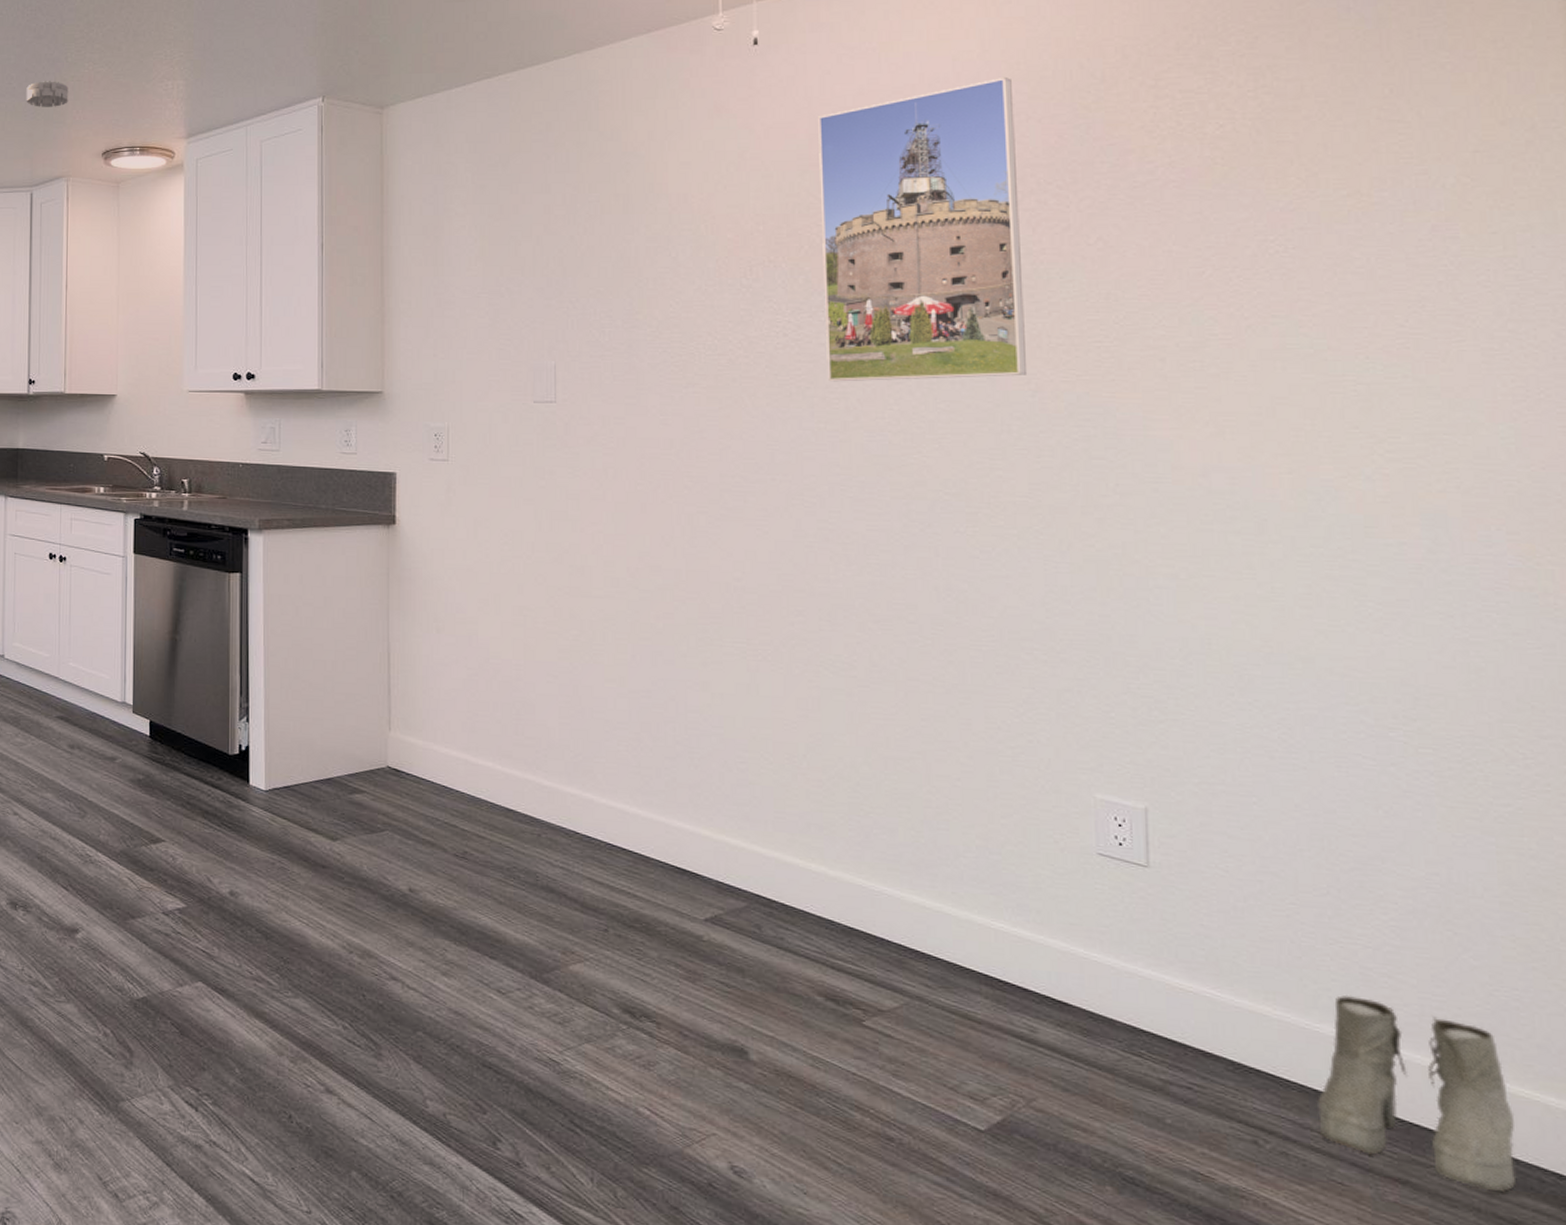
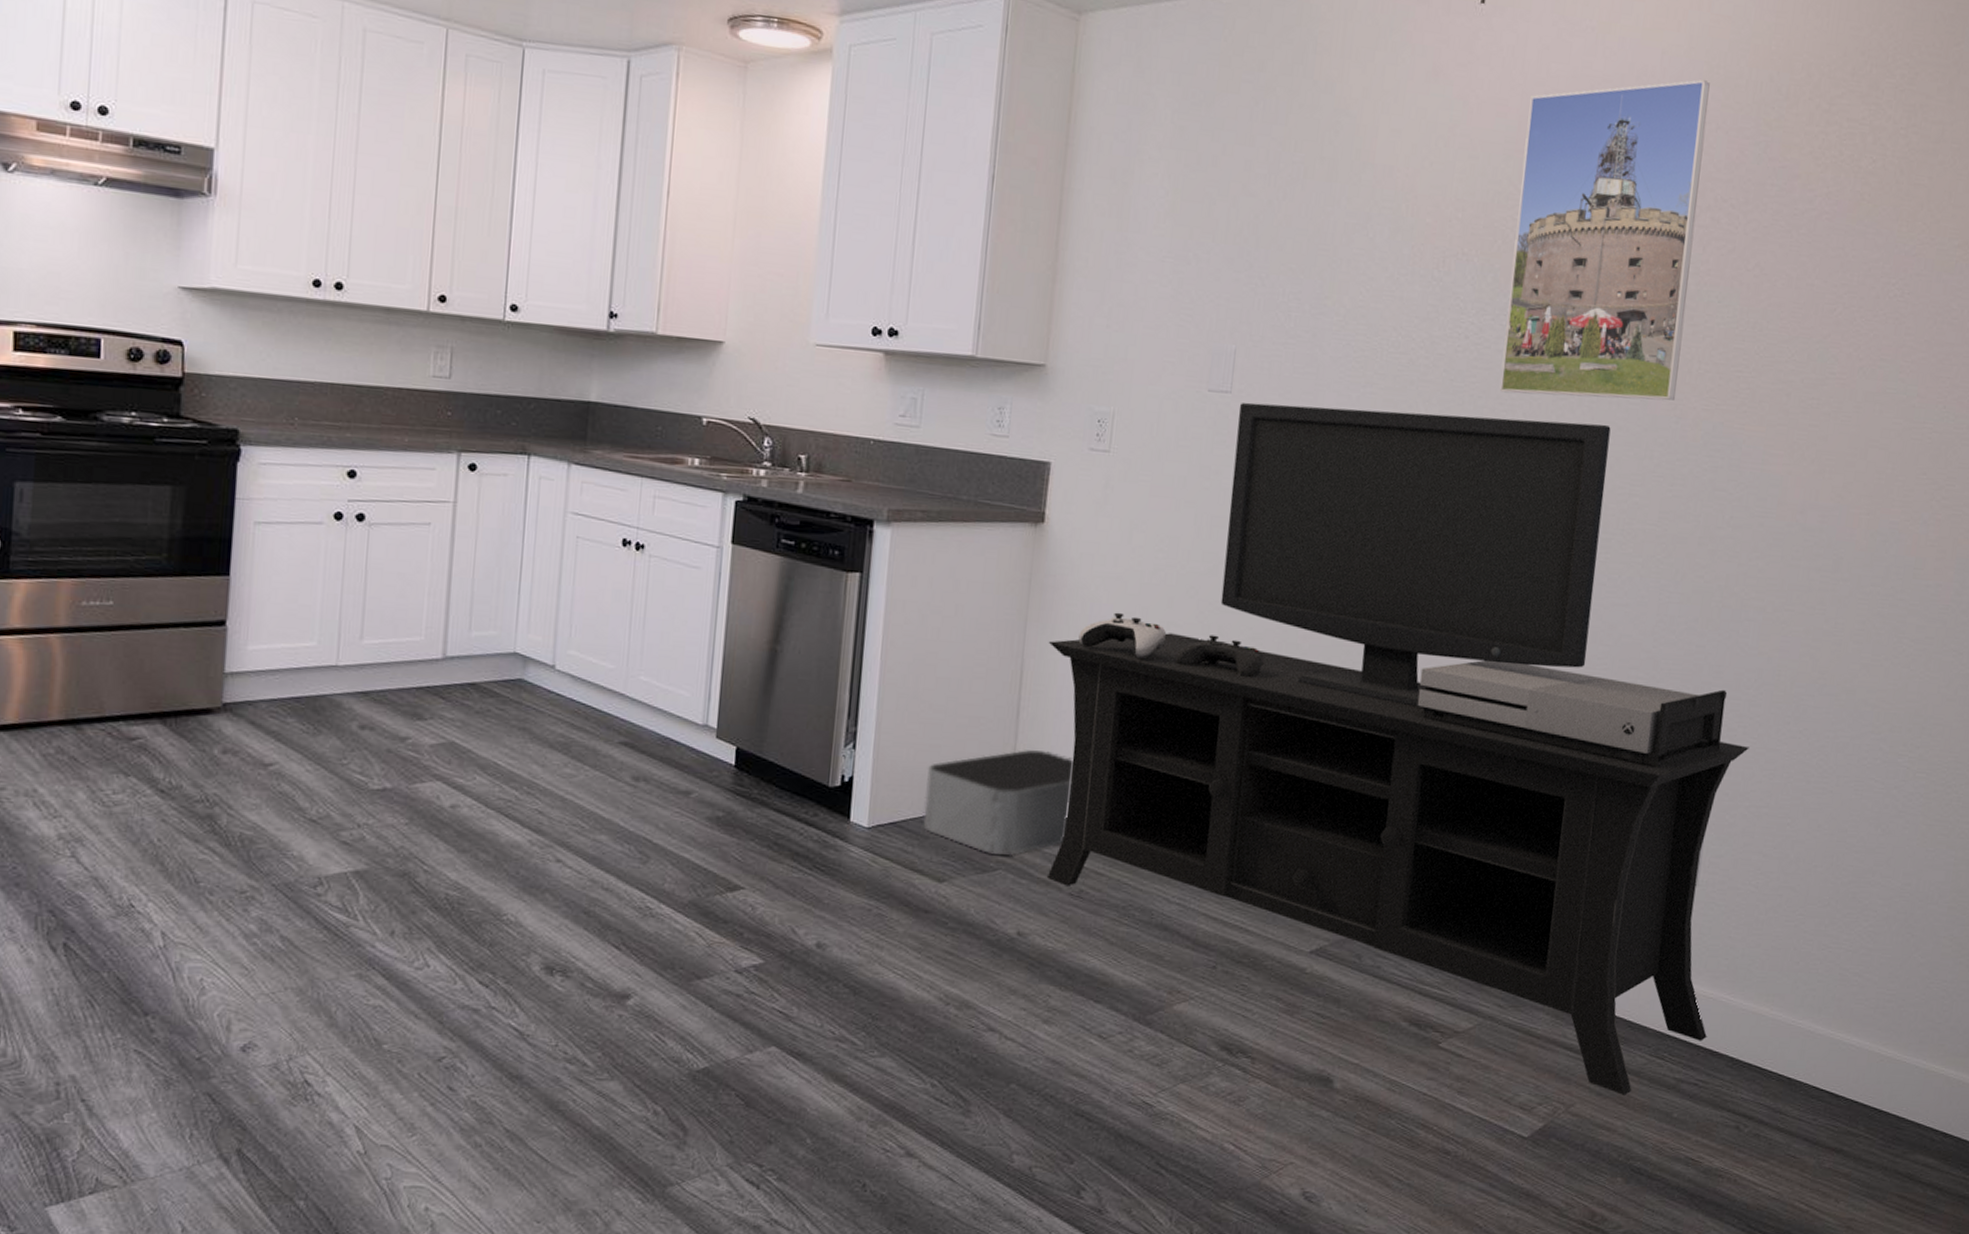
storage bin: none [312,723,446,818] -> present [923,750,1074,855]
media console: none [410,403,1193,1095] -> present [1046,402,1749,1096]
boots: present [1317,994,1515,1193] -> none [1785,993,1925,1152]

